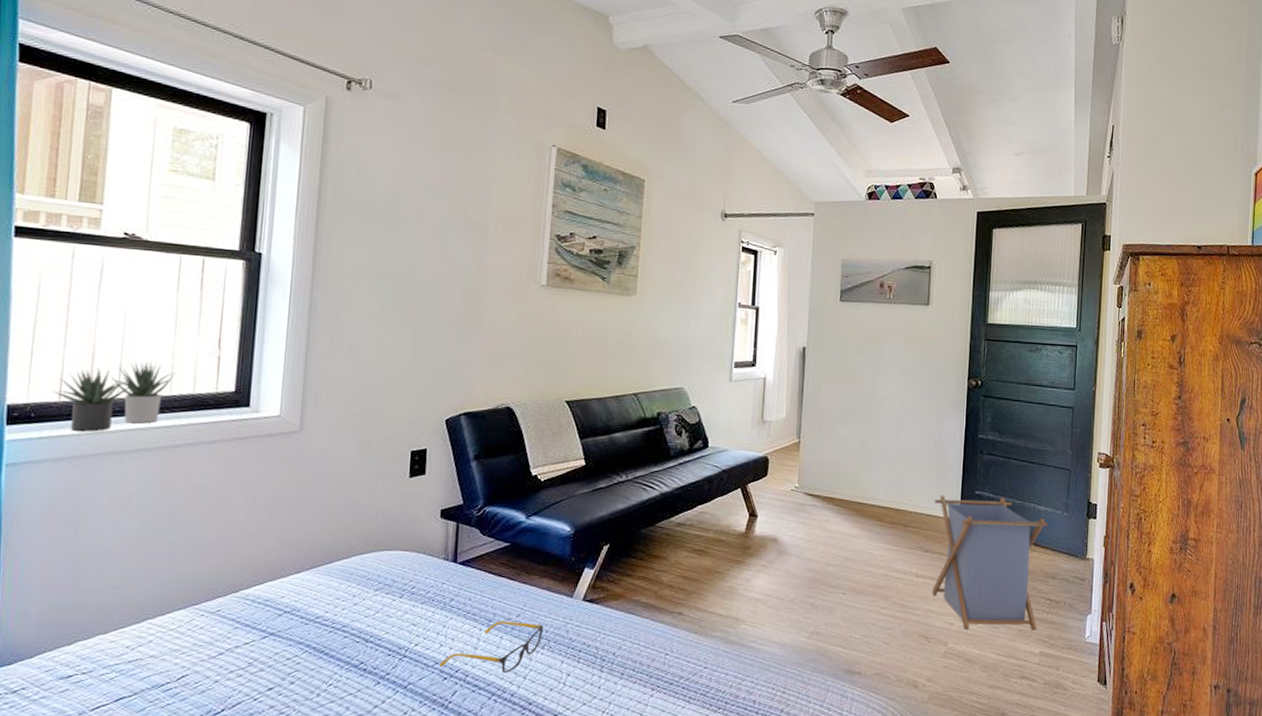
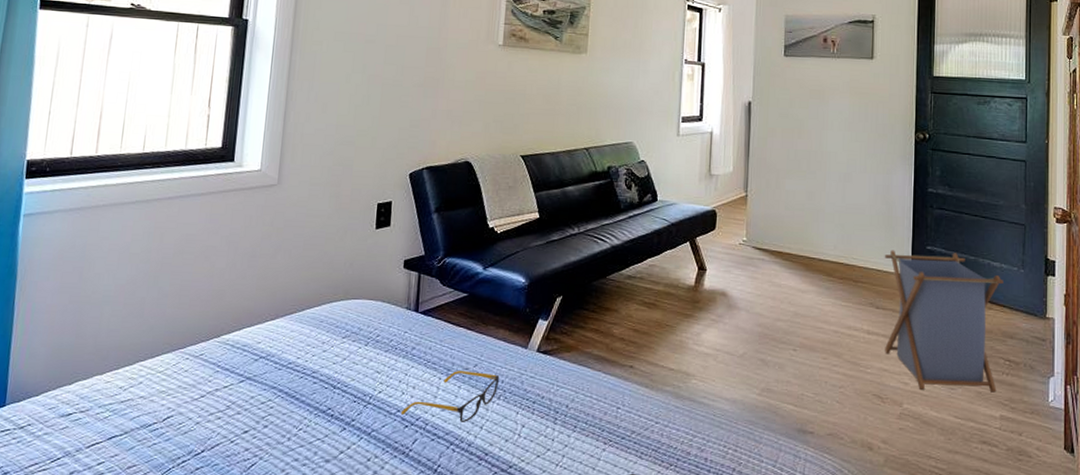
succulent plant: present [52,362,176,433] -> none [65,121,171,186]

